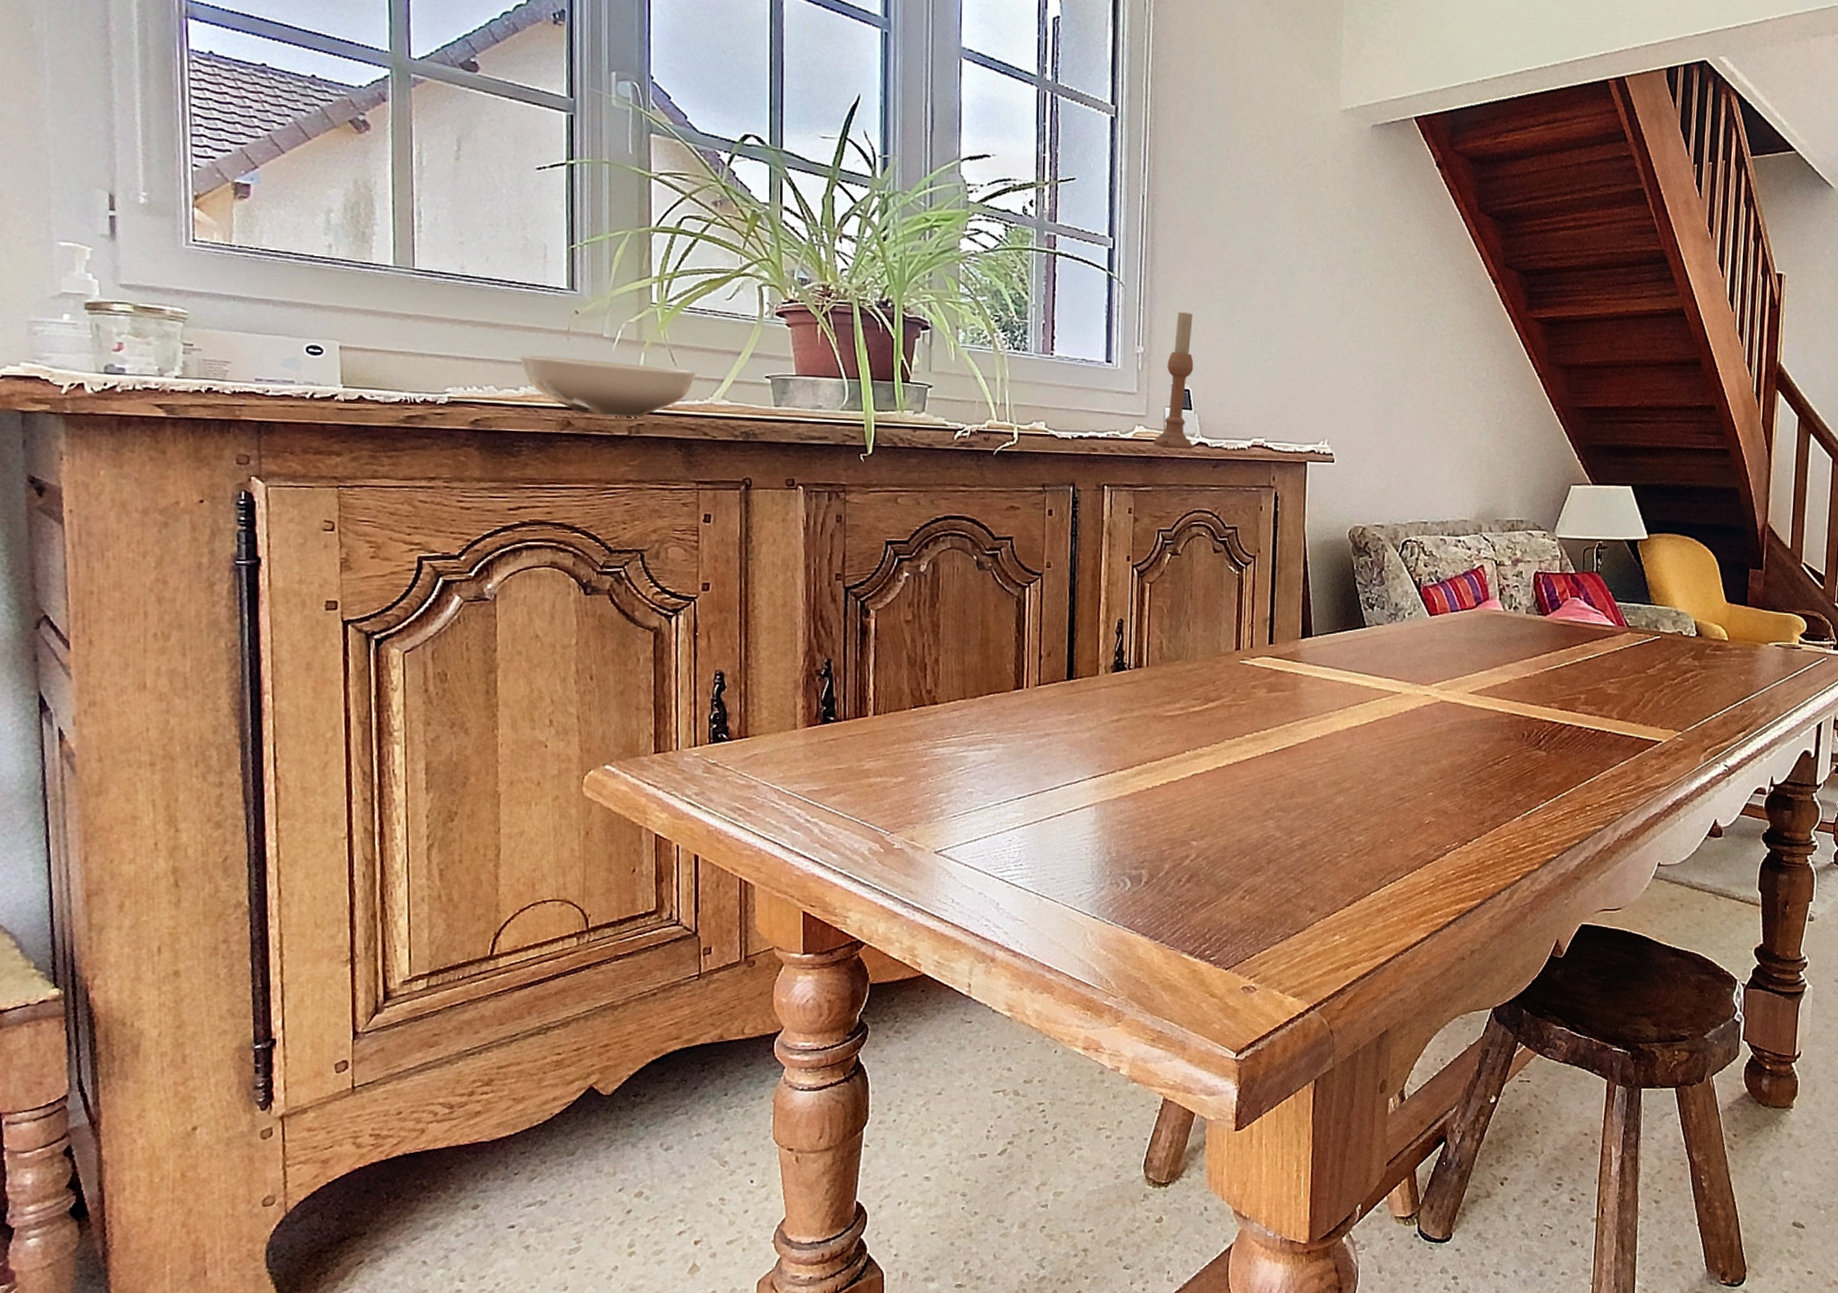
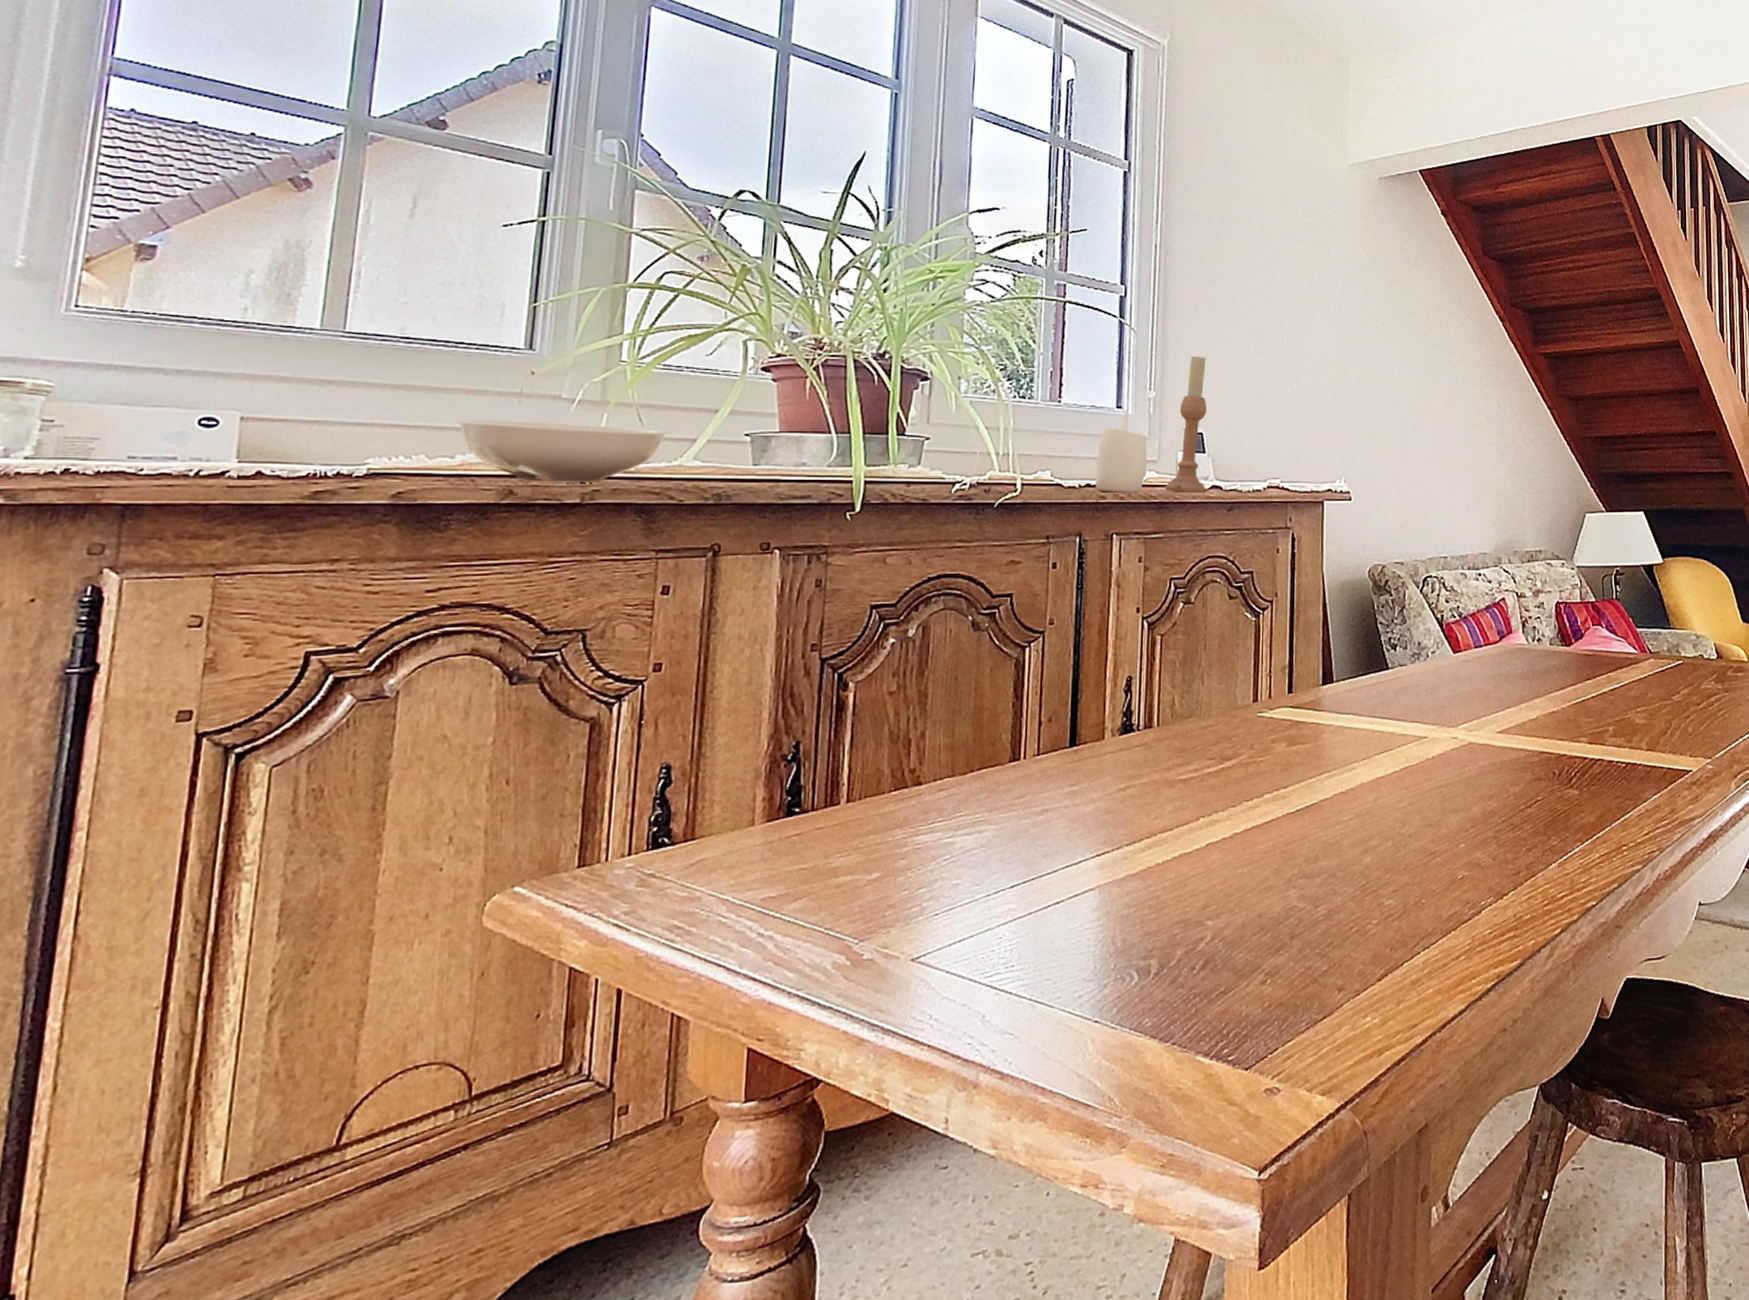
candle: none [1086,362,1136,447] -> present [1094,407,1147,494]

